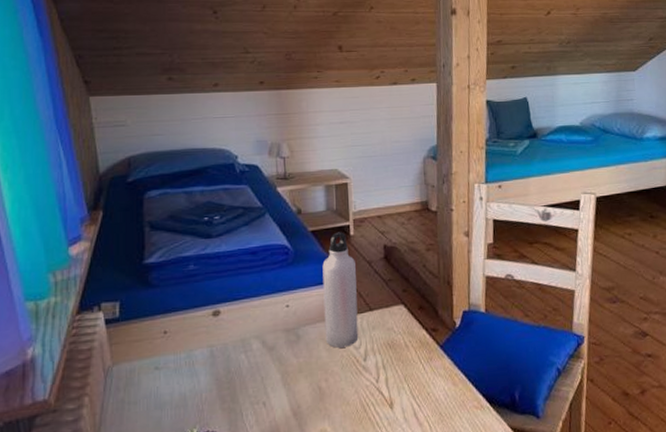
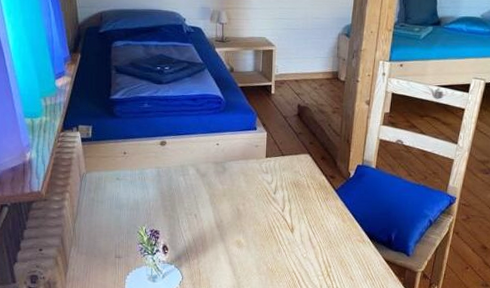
water bottle: present [322,232,359,348] -> none [245,90,274,182]

